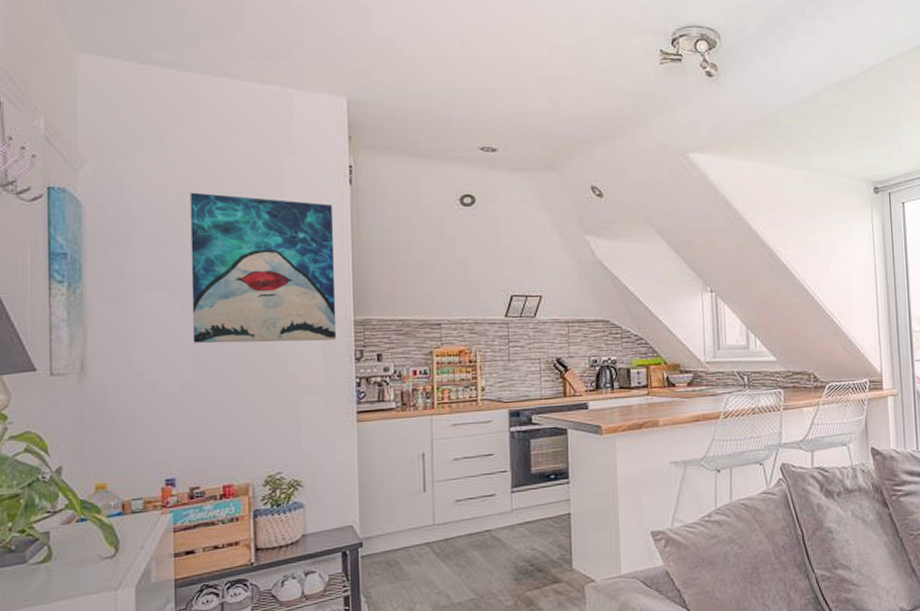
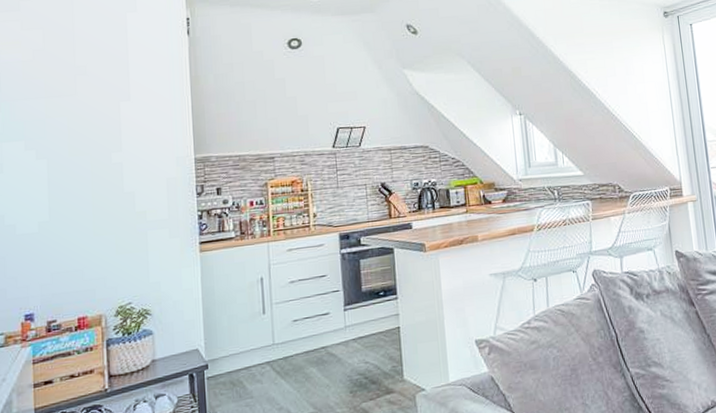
wall art: present [190,192,337,344] -> none [43,50,179,187]

